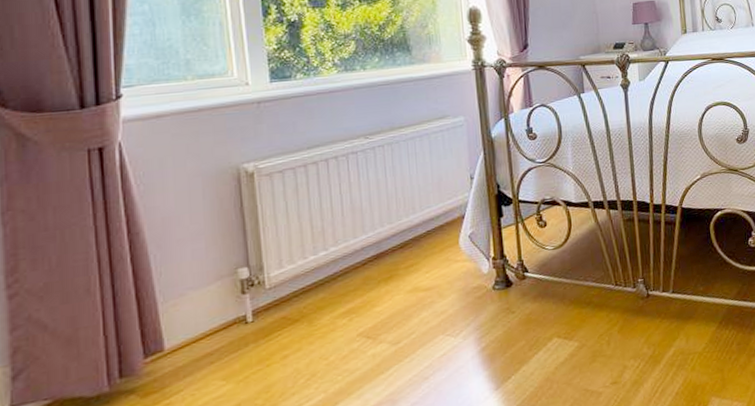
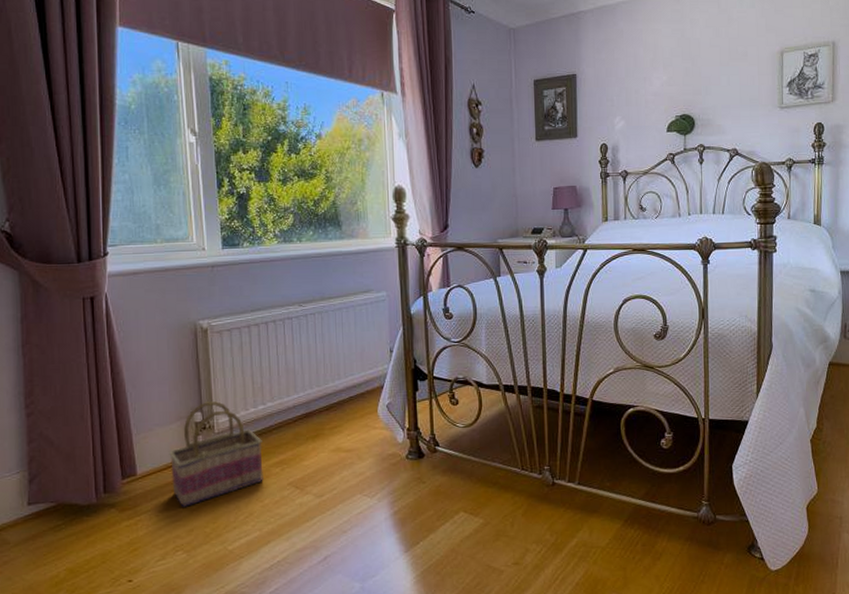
basket: none [207,252,328,380] -> present [169,401,263,507]

